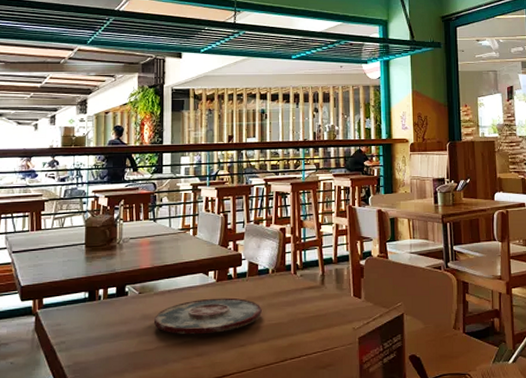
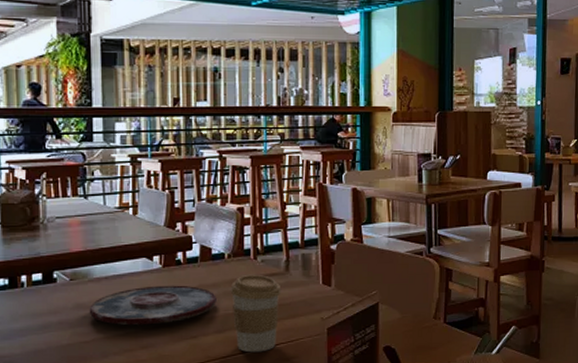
coffee cup: none [273,287,318,361] -> present [230,274,282,353]

